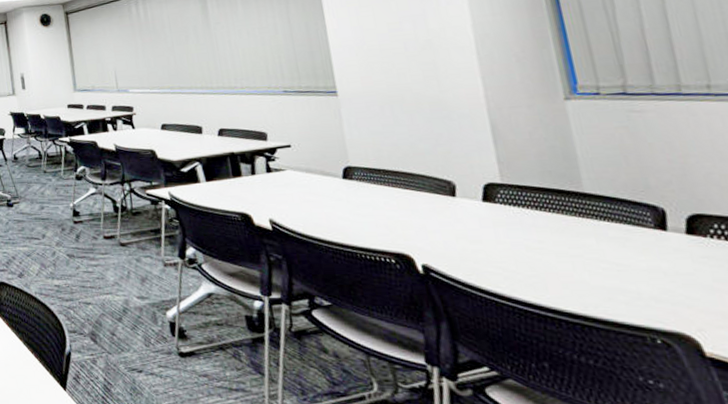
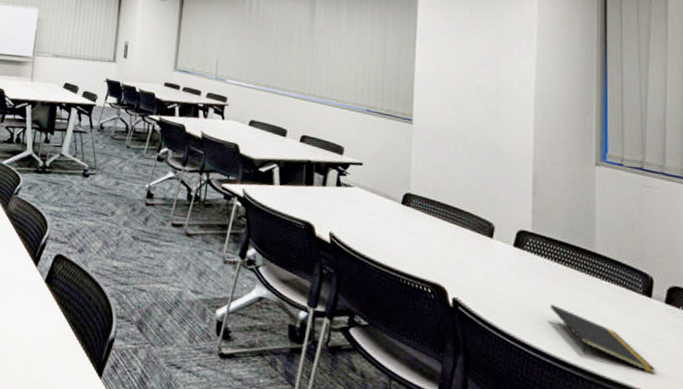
notepad: none [539,255,689,313] -> present [549,304,656,375]

